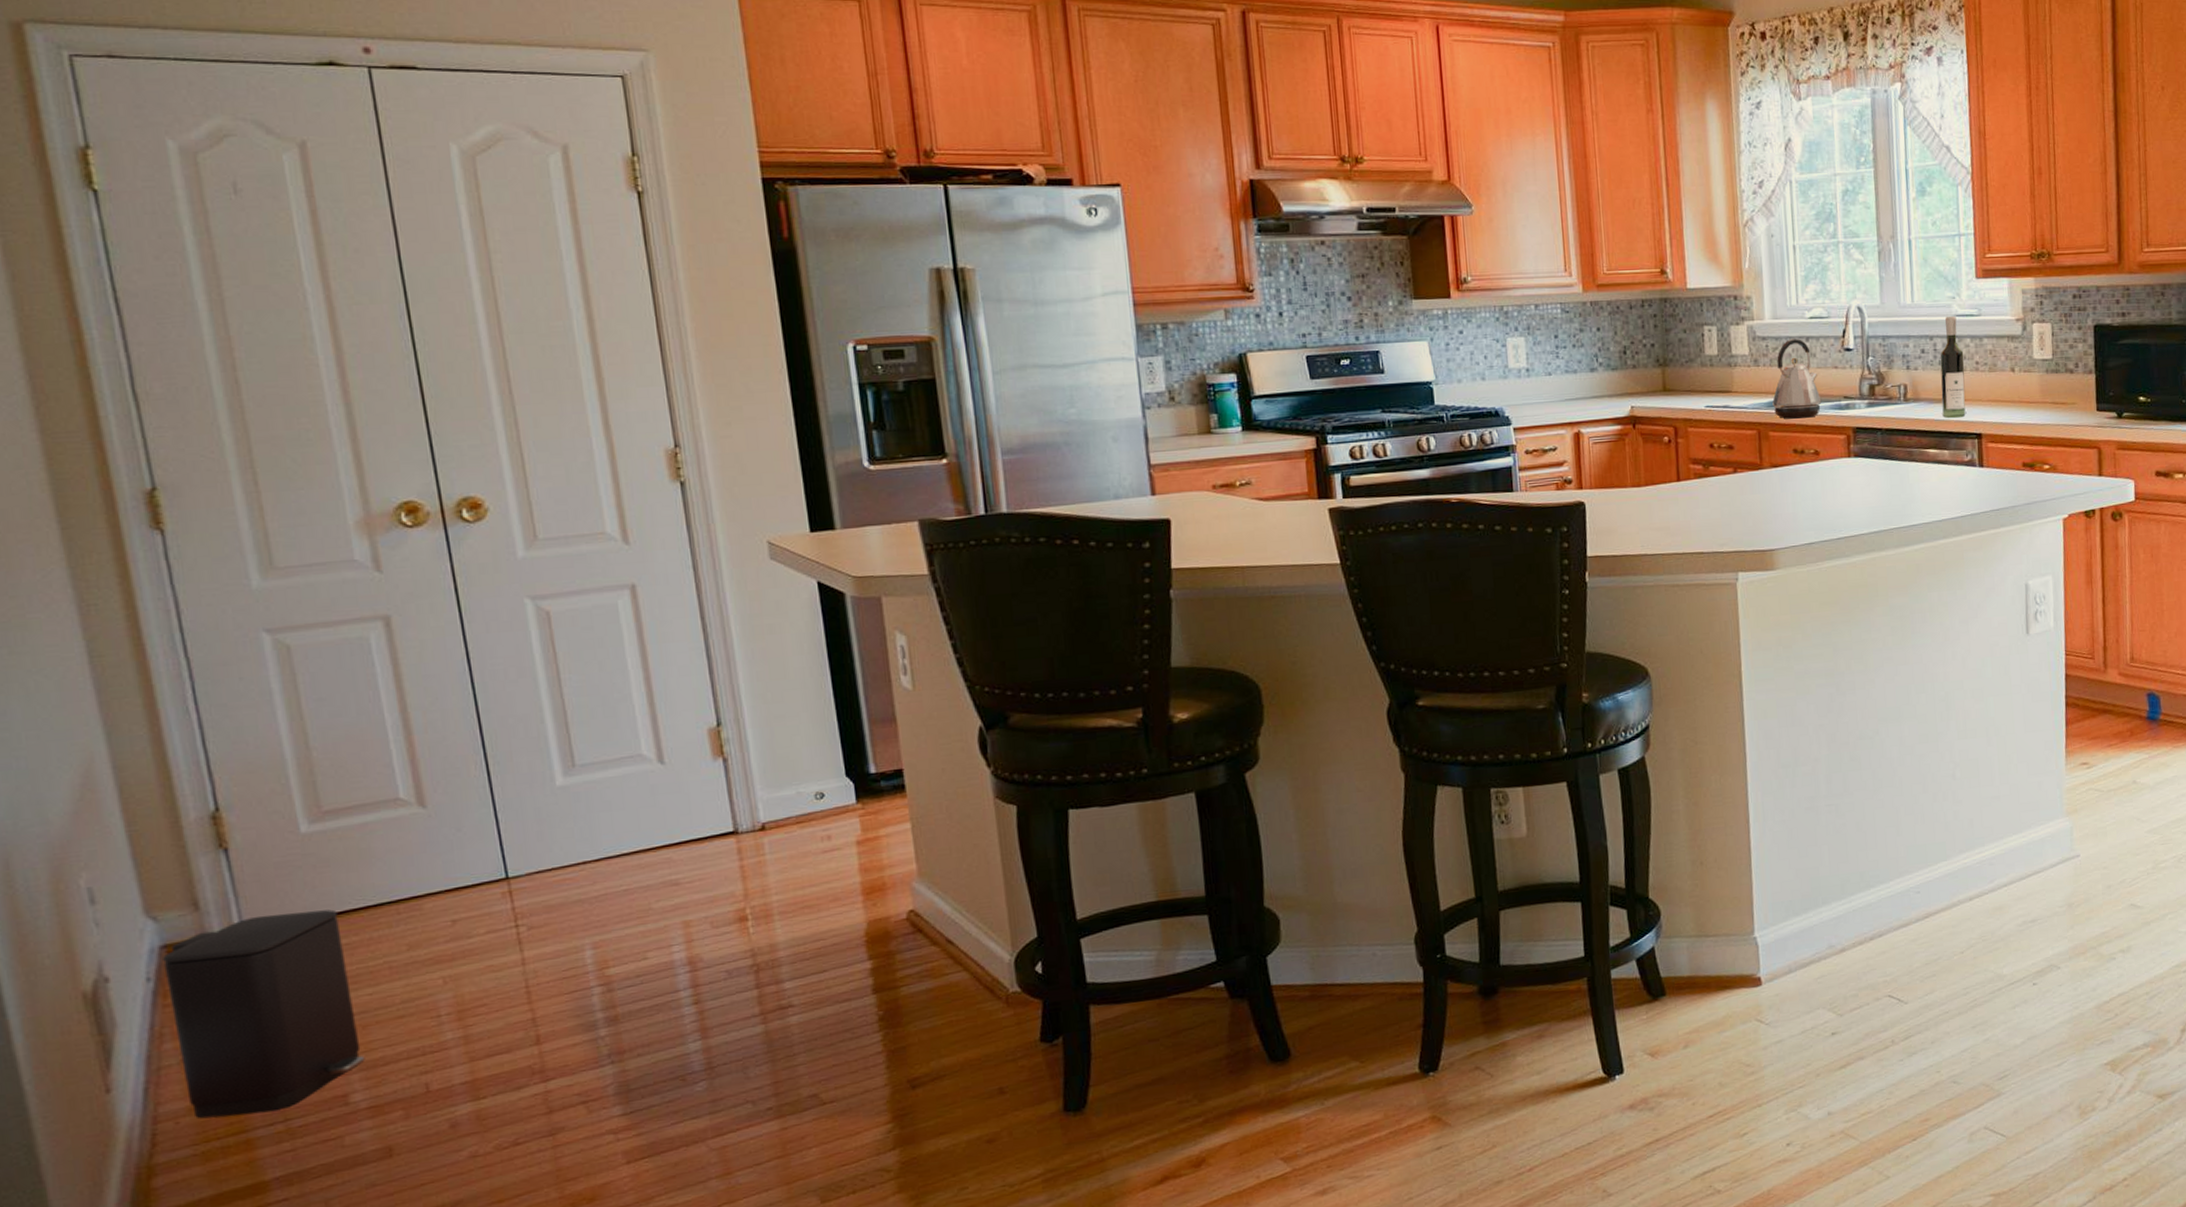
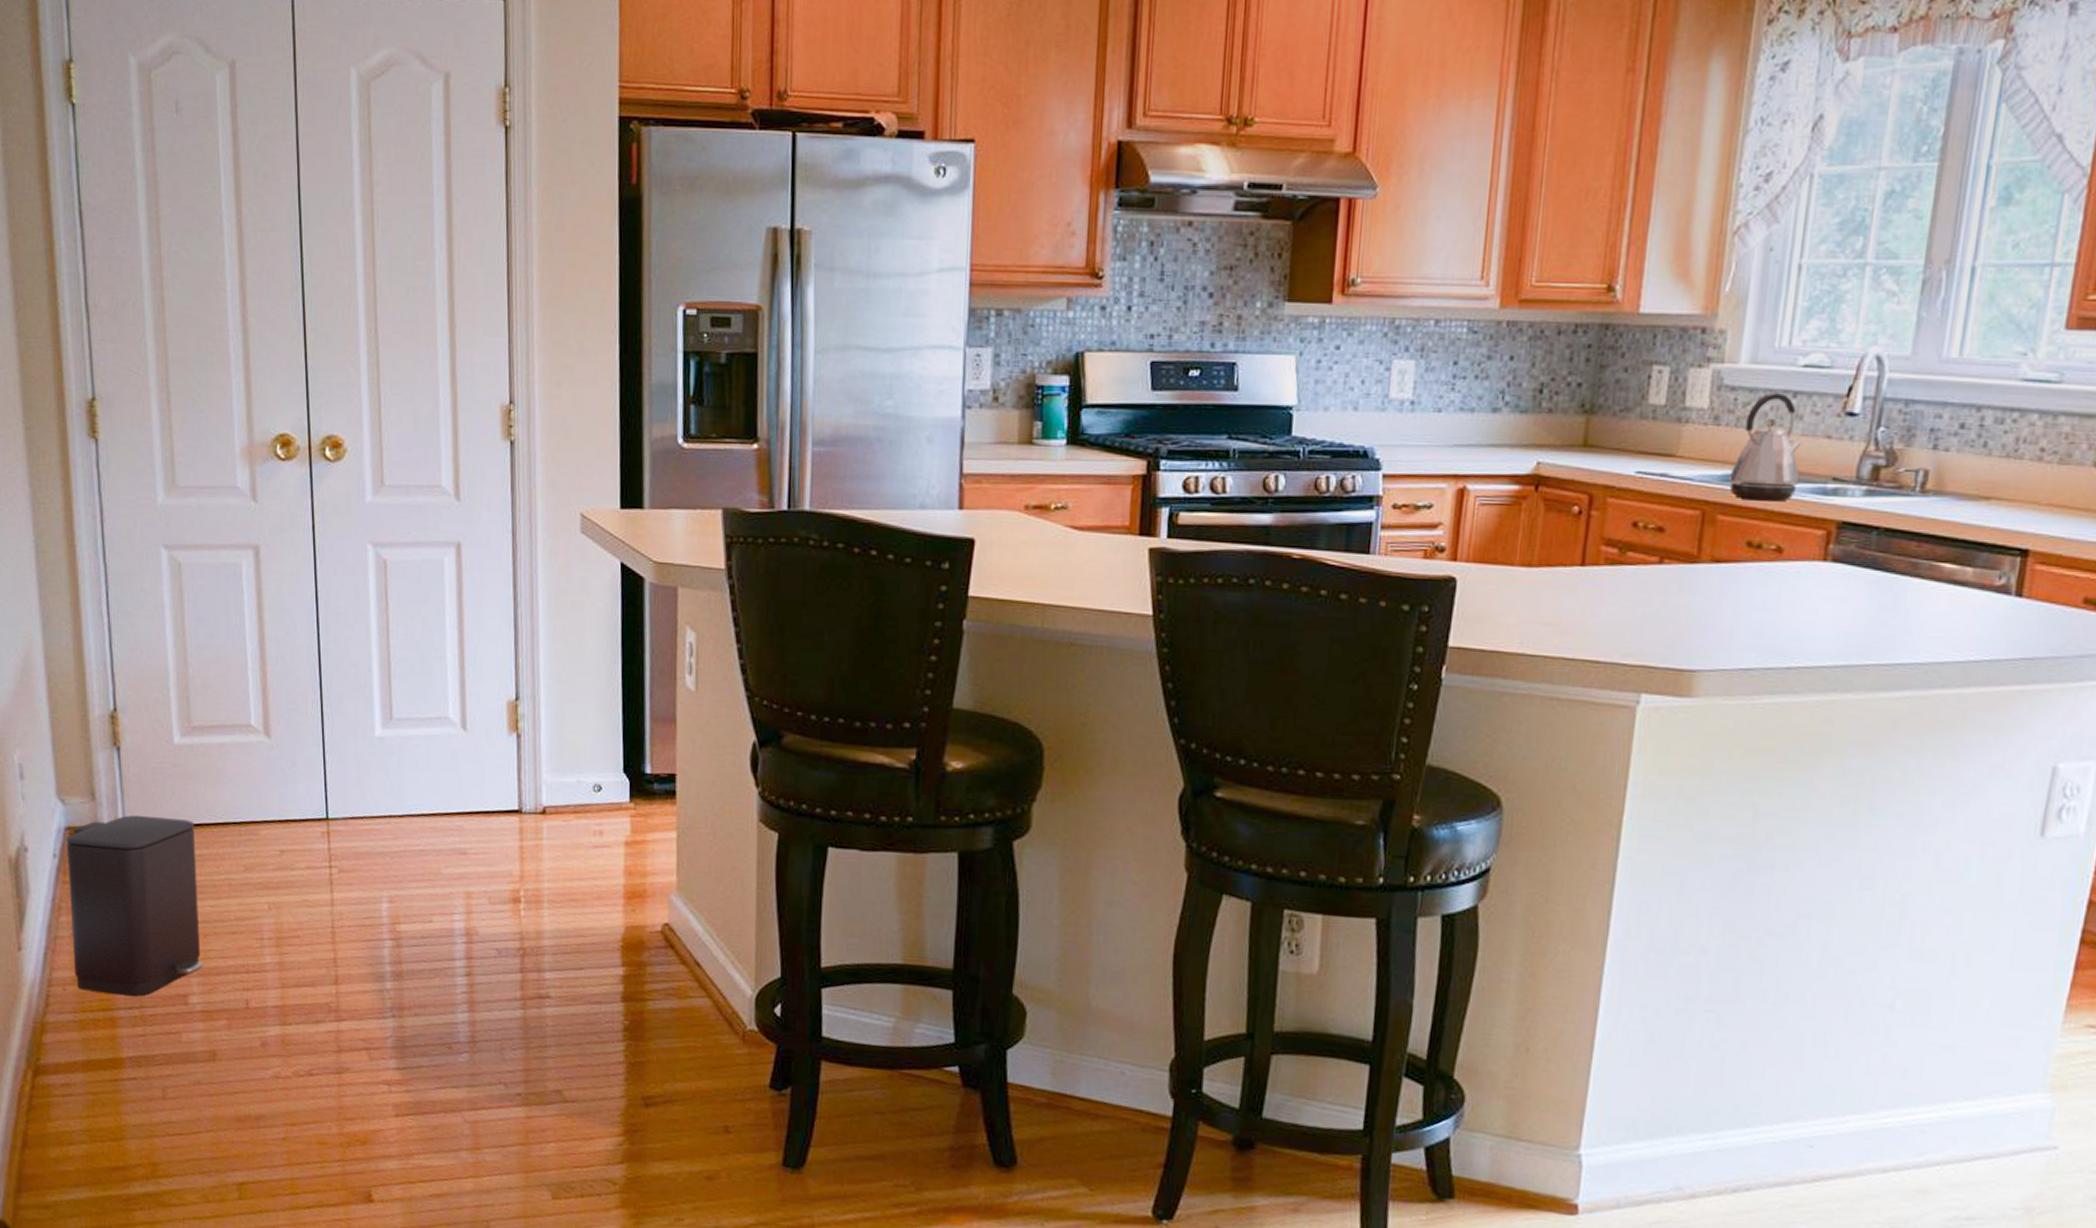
bottle: present [1940,316,1966,419] -> none [1974,381,2025,525]

